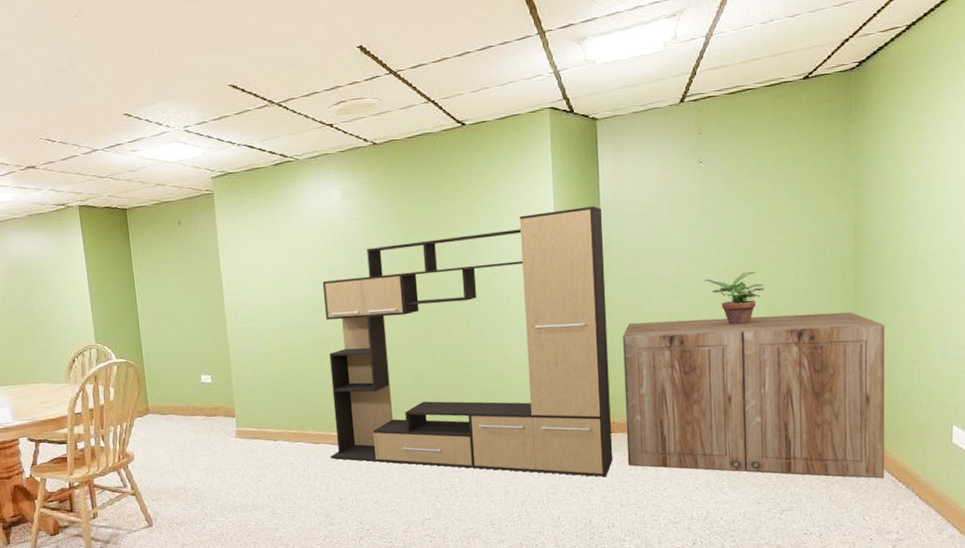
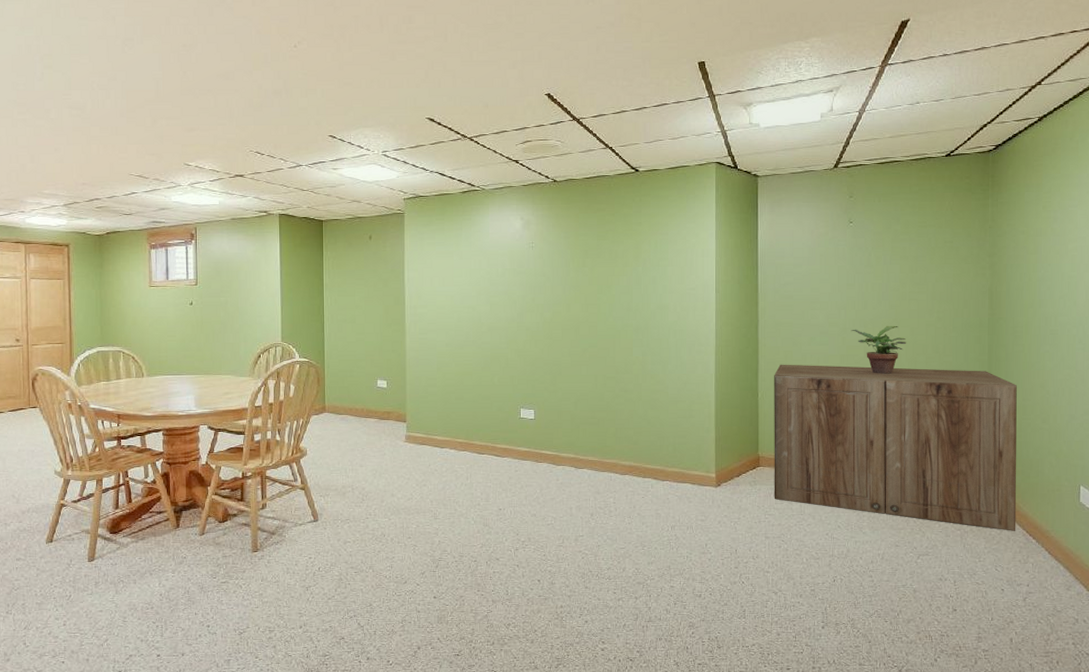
media console: present [322,206,613,478] -> none [493,254,760,509]

